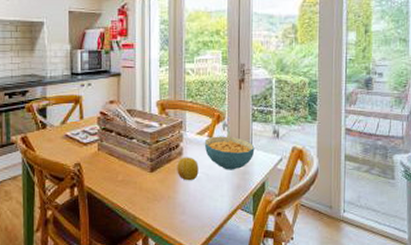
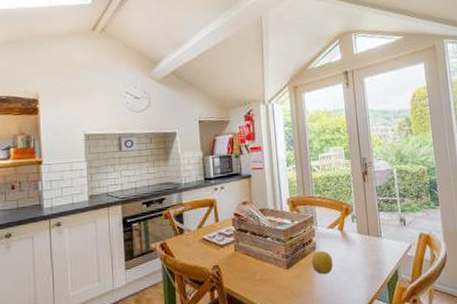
cereal bowl: present [204,136,255,170] -> none [335,227,385,261]

